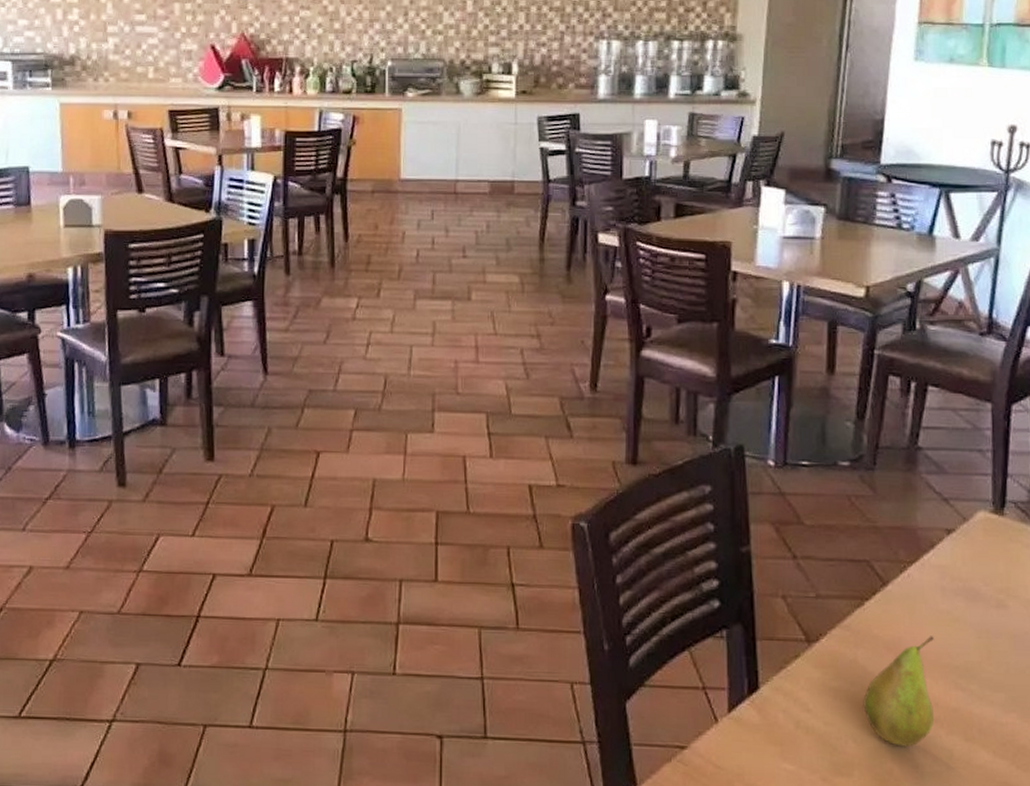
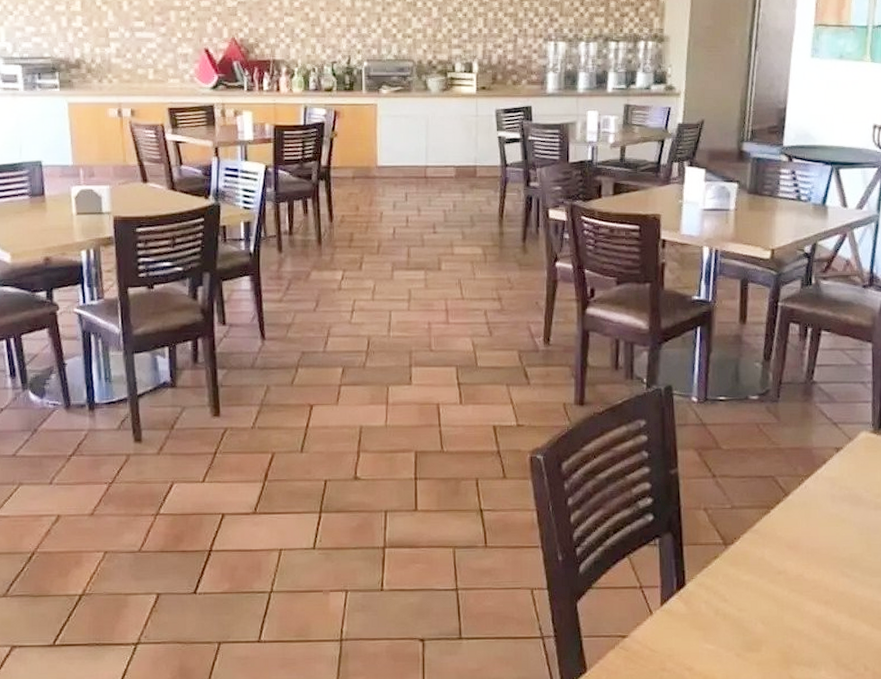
fruit: present [863,636,934,748] -> none [769,535,825,626]

